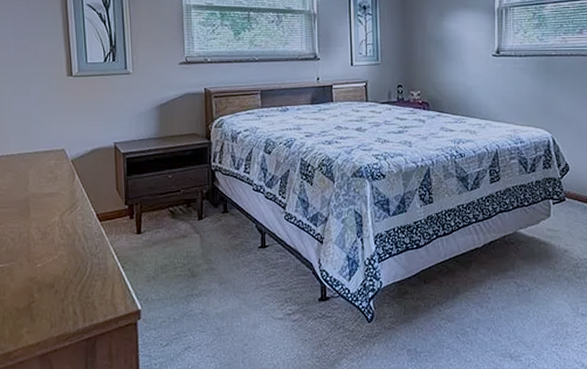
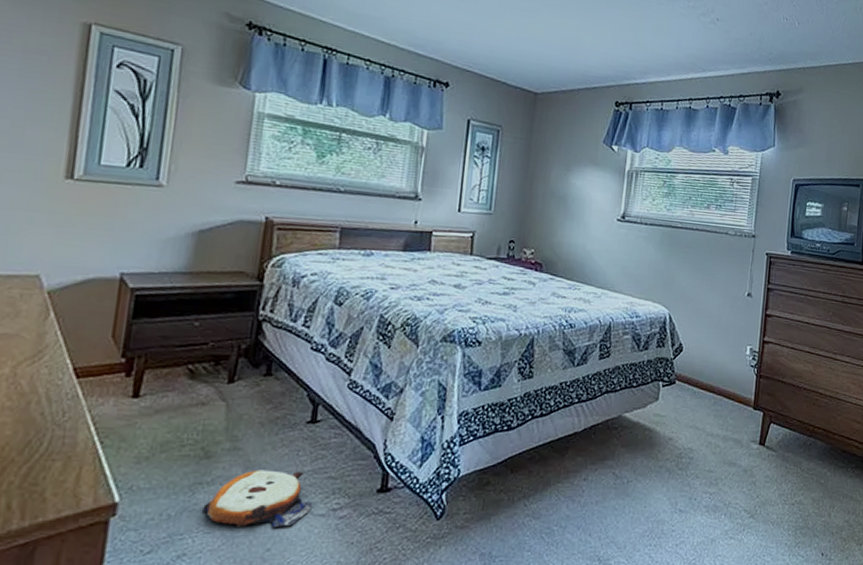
plush toy: none [196,284,273,328] -> present [202,470,314,528]

